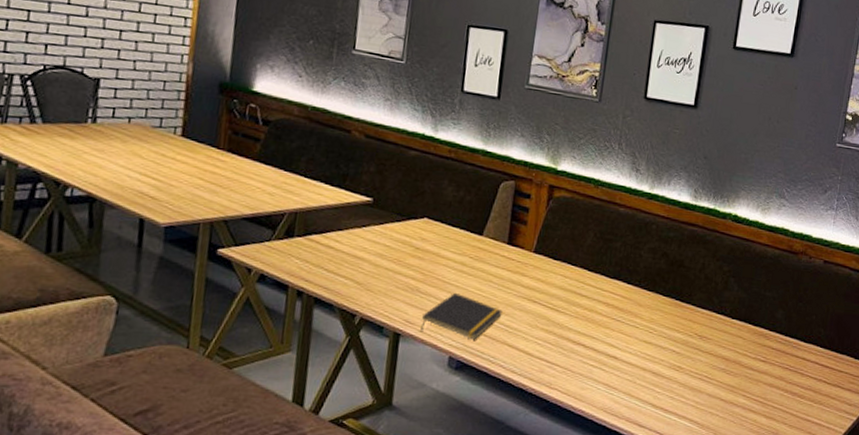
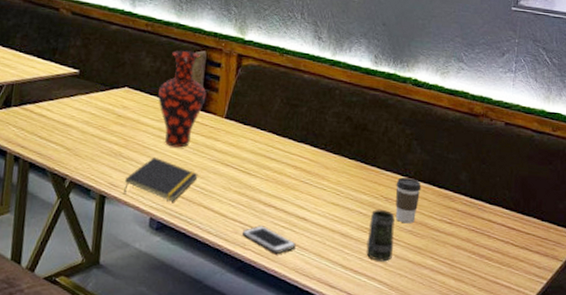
vase: none [460,179,514,283] -> present [158,50,207,148]
cell phone: none [548,364,605,393] -> present [242,225,296,254]
mug: none [677,348,708,400] -> present [366,210,395,262]
coffee cup: none [709,314,737,362] -> present [395,177,422,224]

